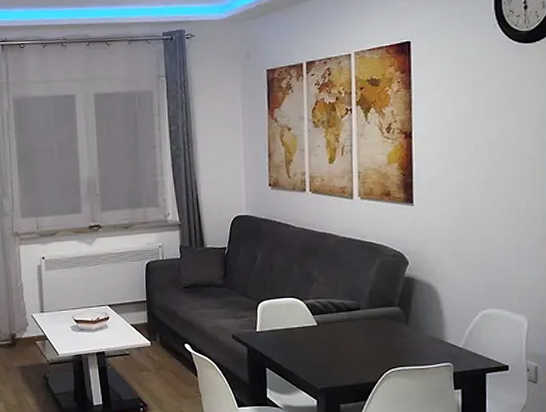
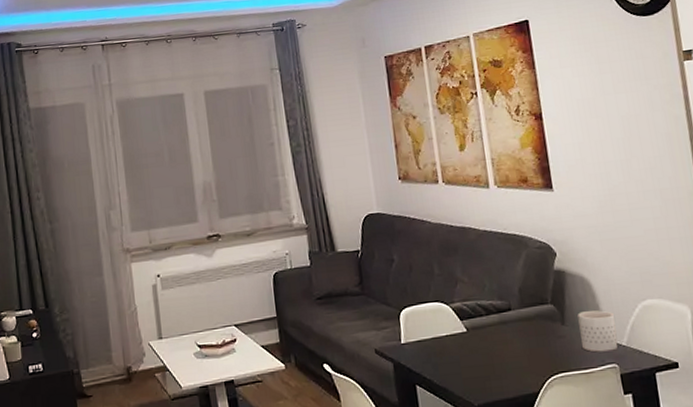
mug: none [420,315,456,352] -> present [577,310,619,352]

